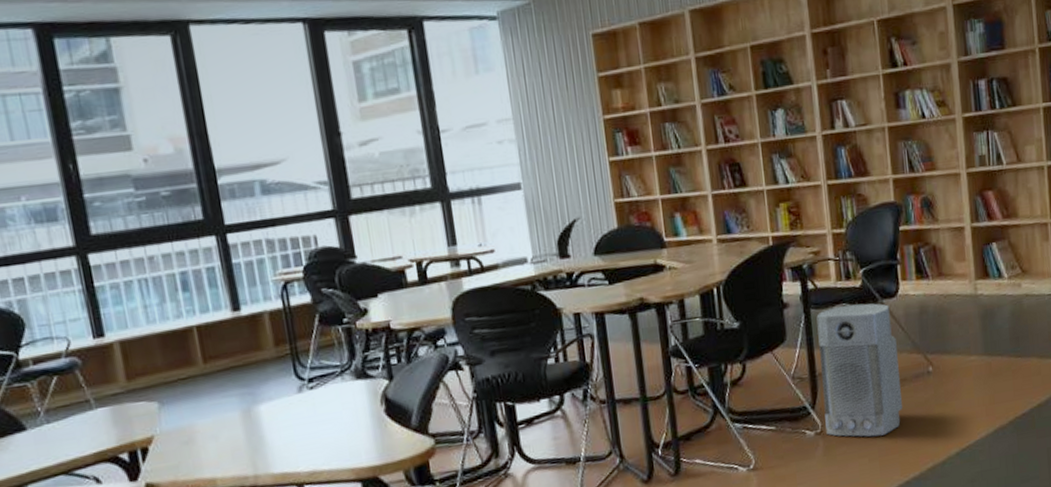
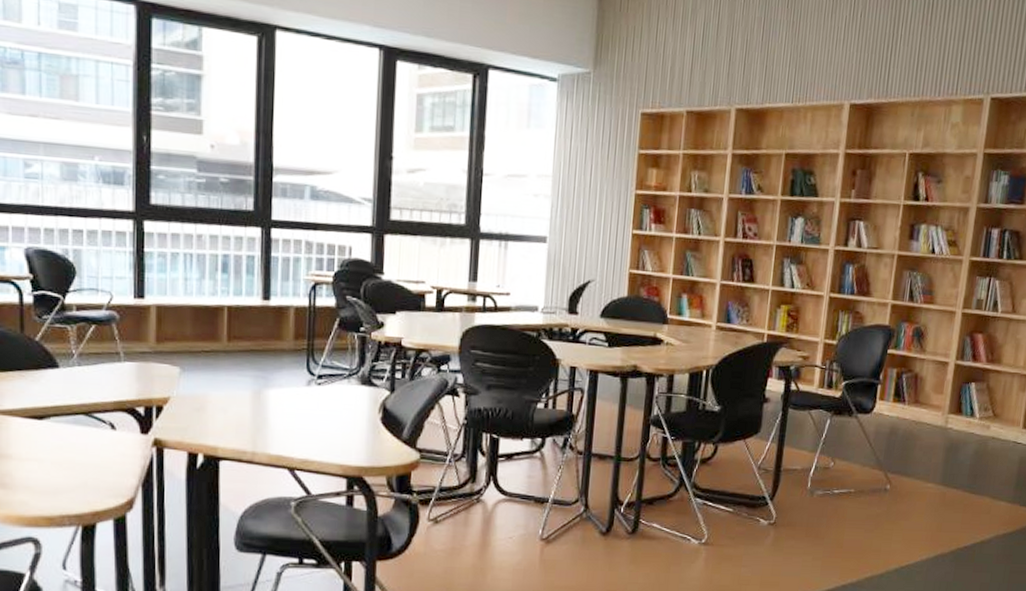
air purifier: present [816,303,902,437] -> none [778,411,863,538]

